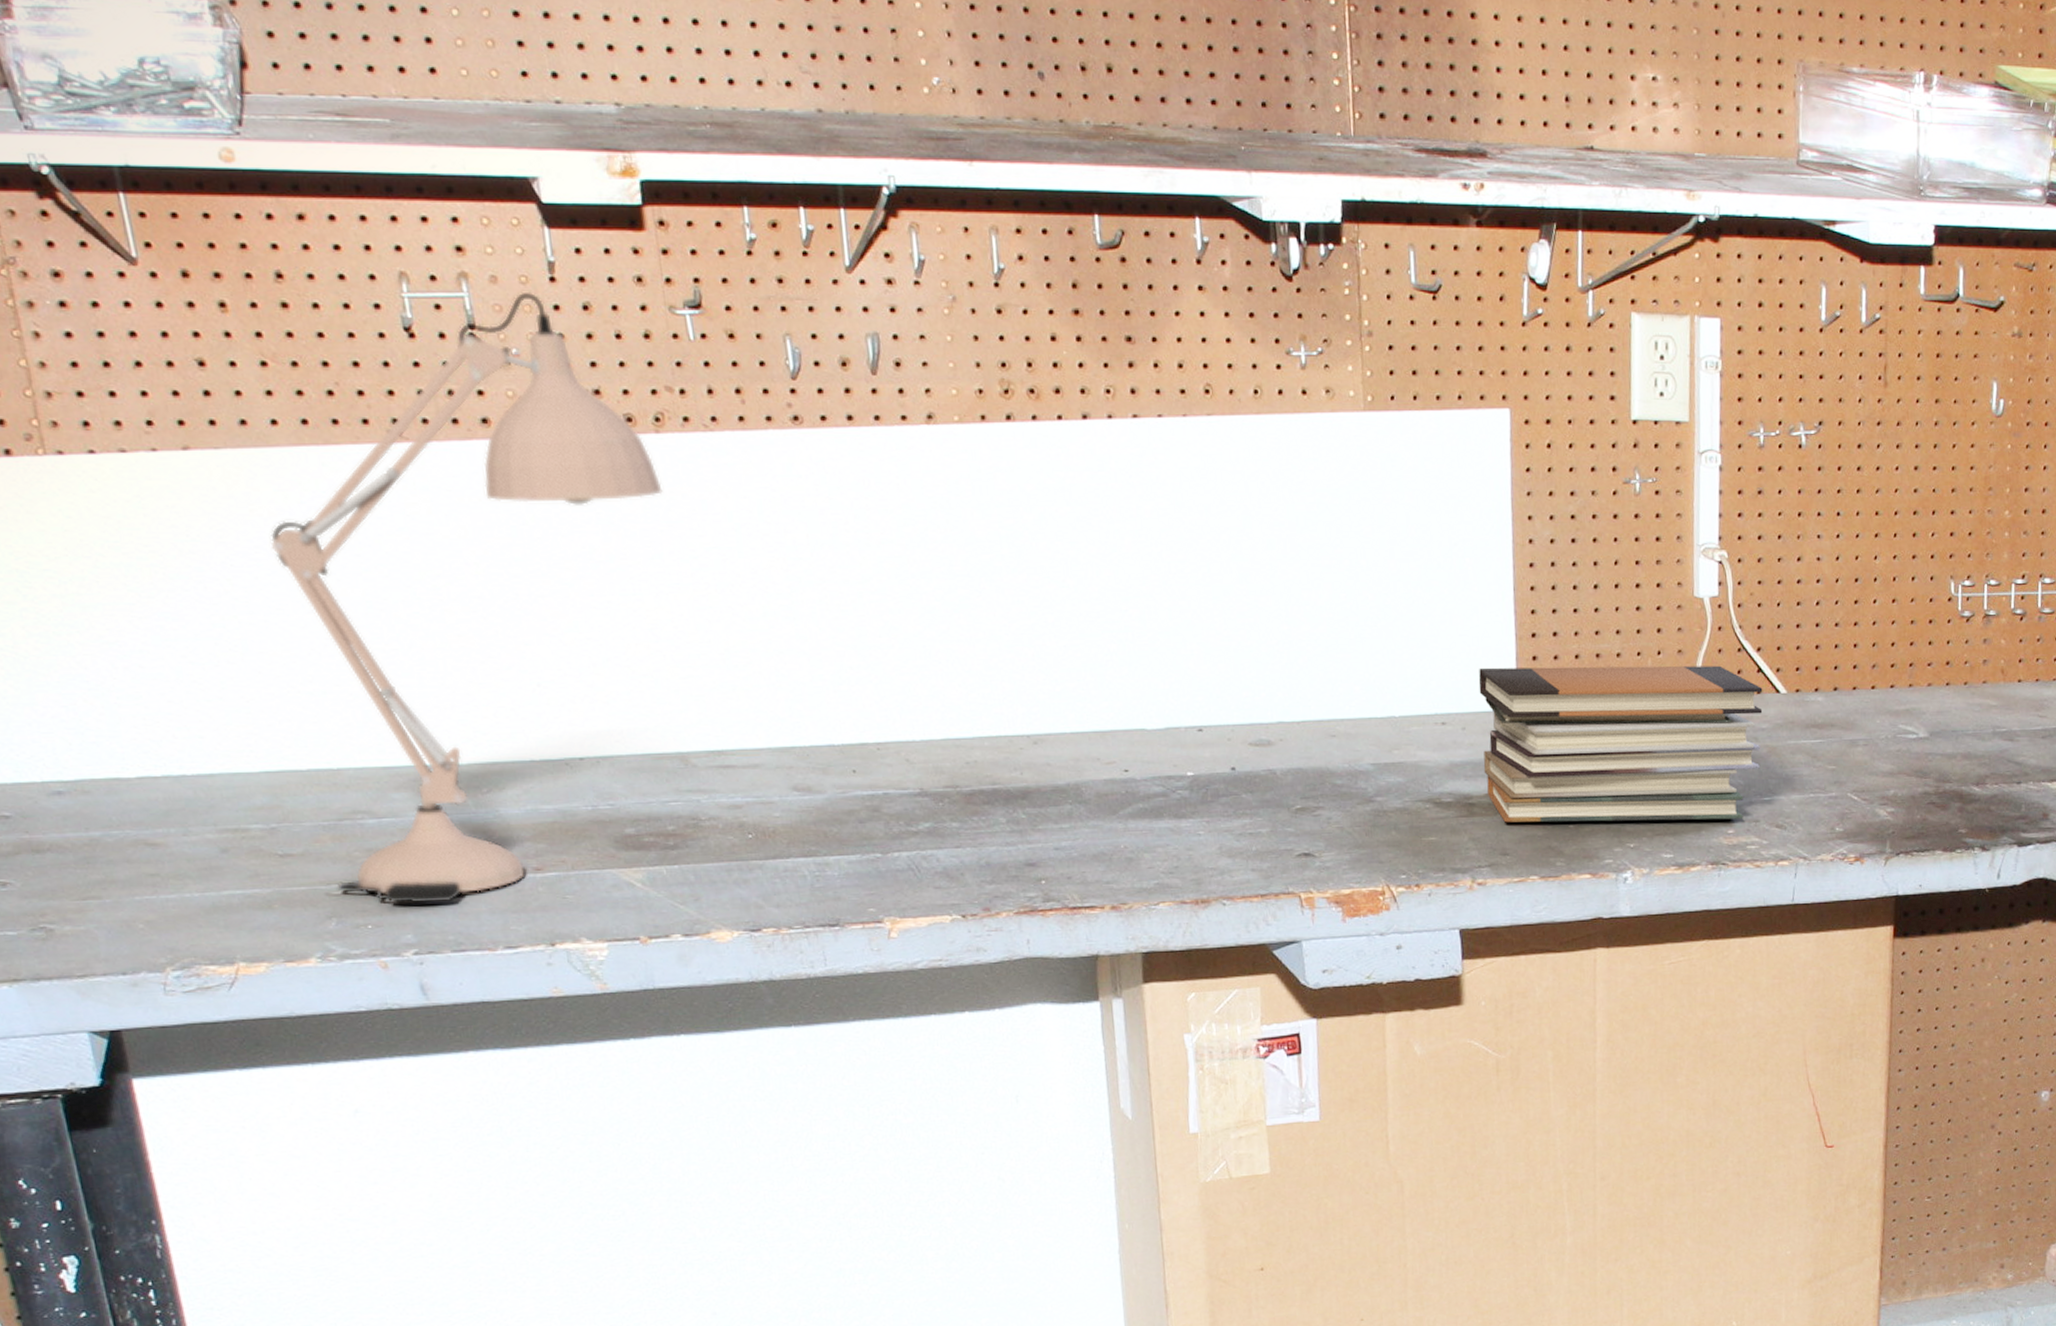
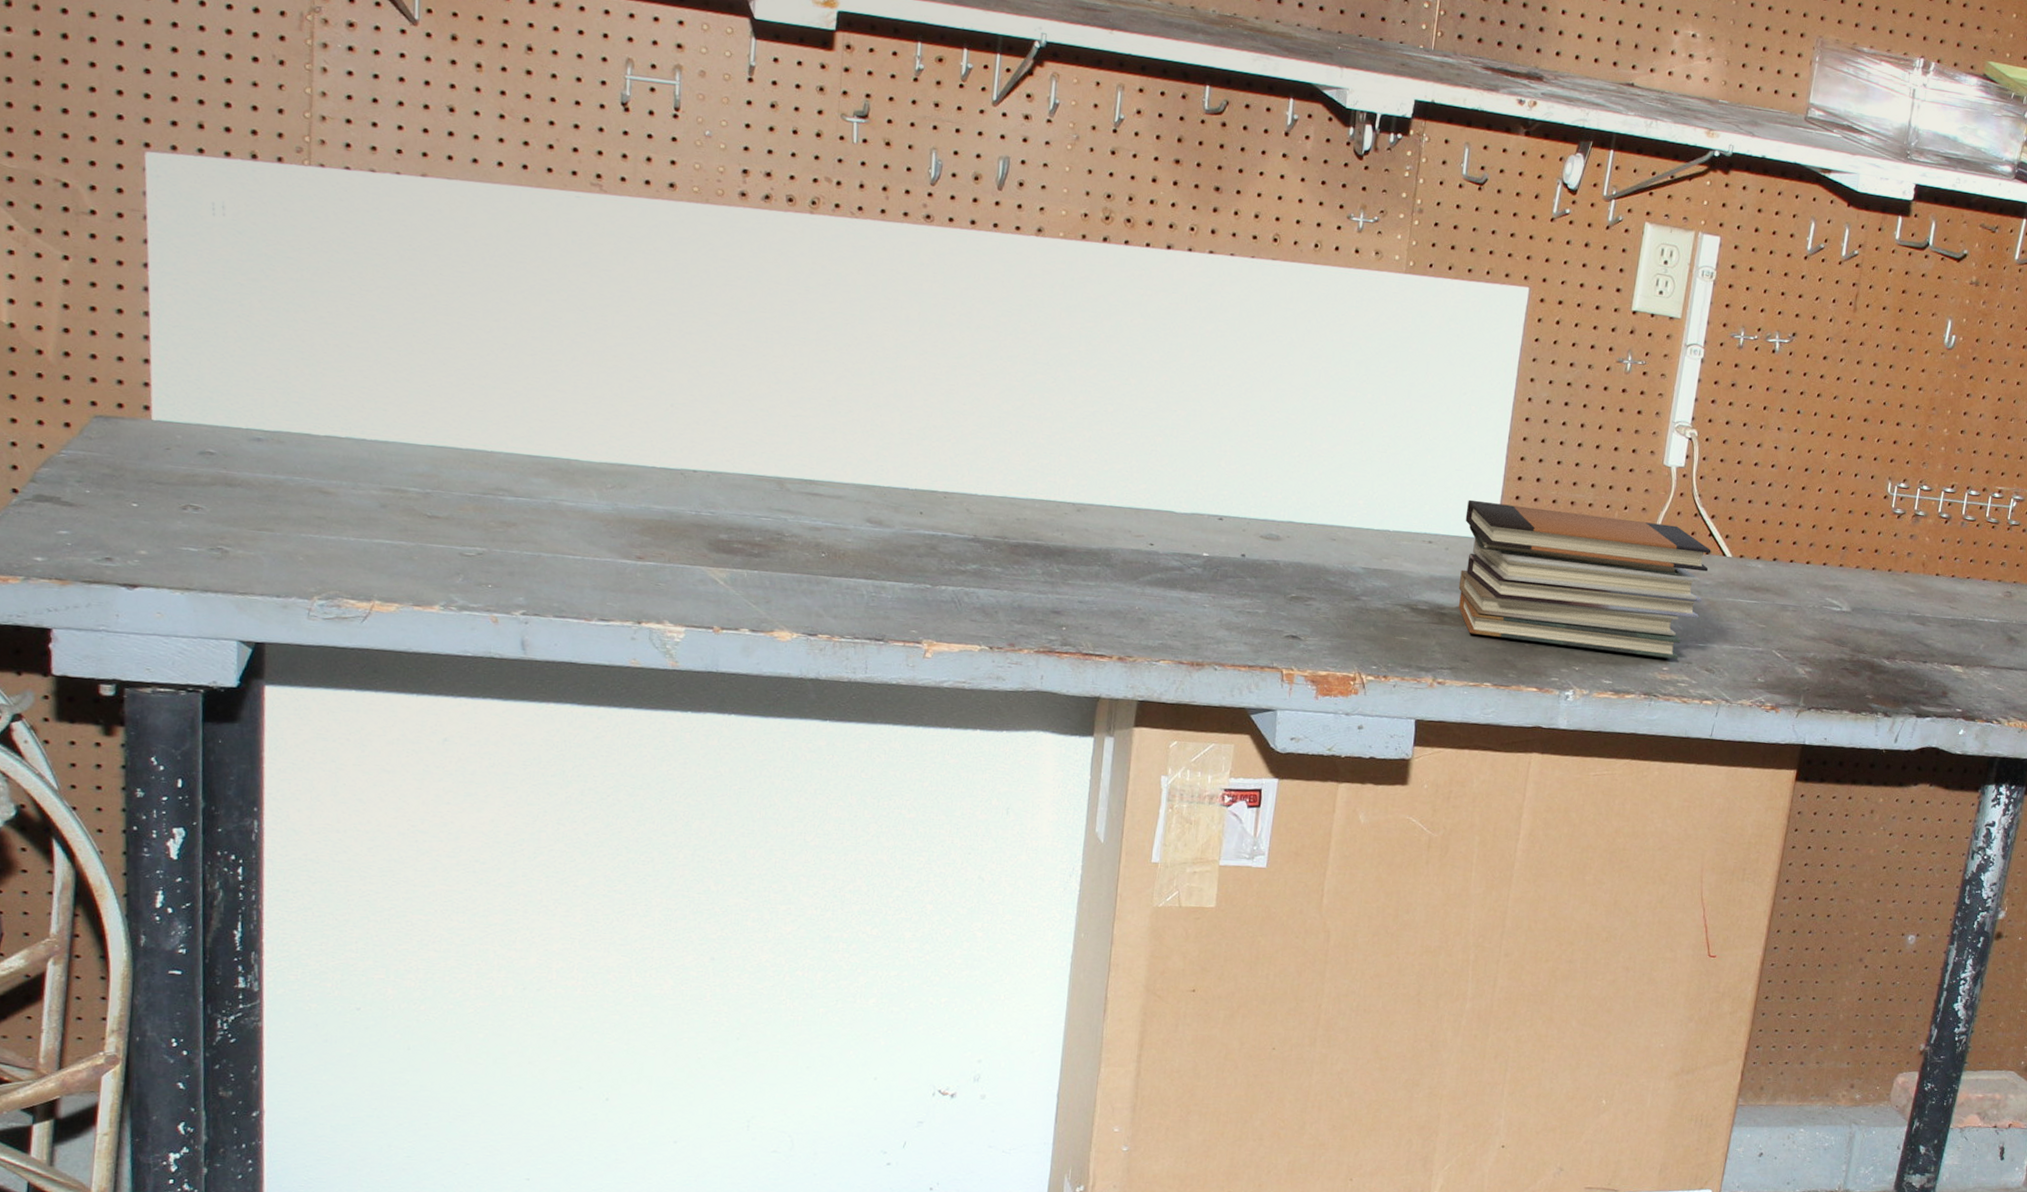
desk lamp: present [270,291,663,904] -> none [469,86,807,575]

